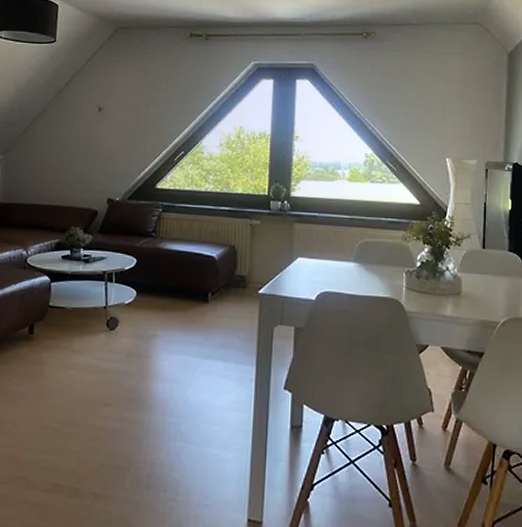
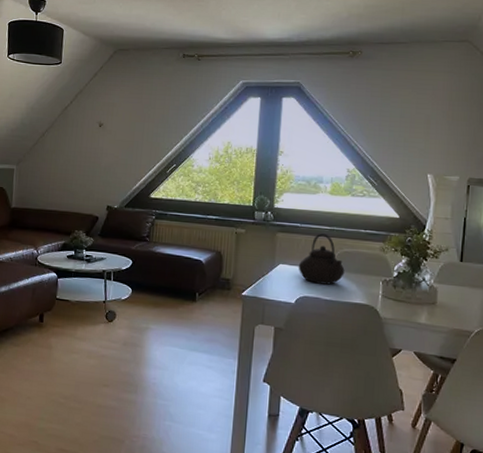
teapot: none [317,222,367,278] -> present [298,233,345,285]

